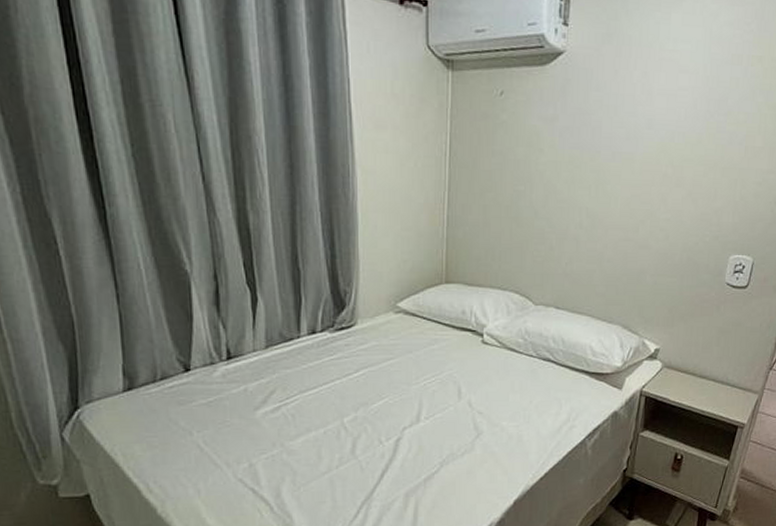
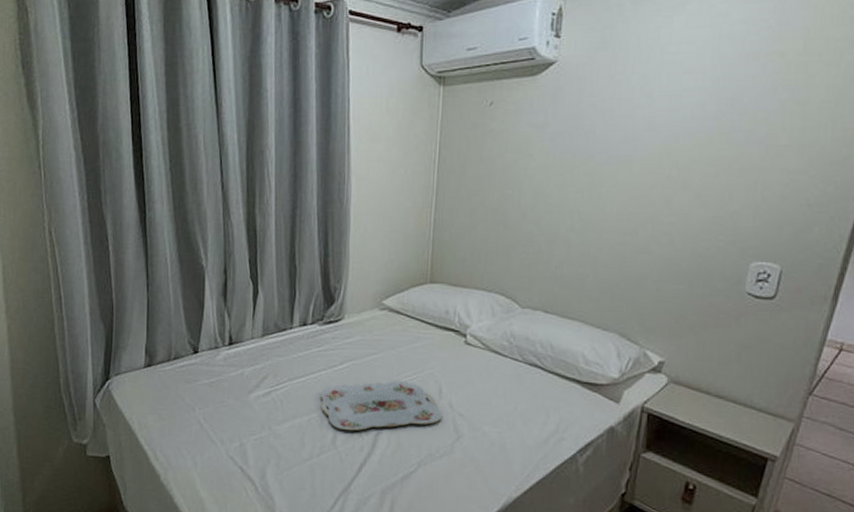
serving tray: none [336,385,463,439] -> present [320,381,443,431]

